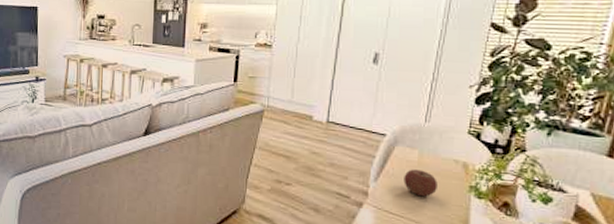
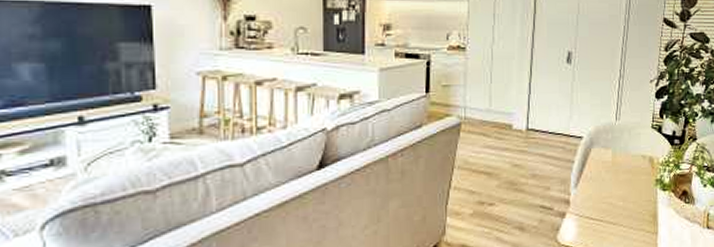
apple: present [404,169,437,197] -> none [601,169,630,197]

